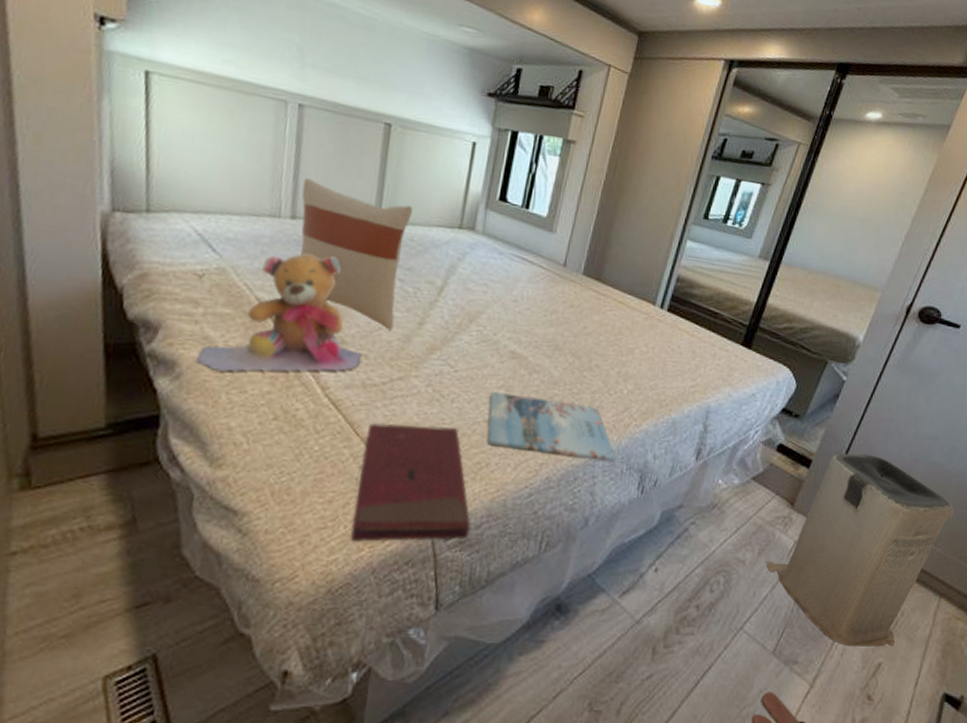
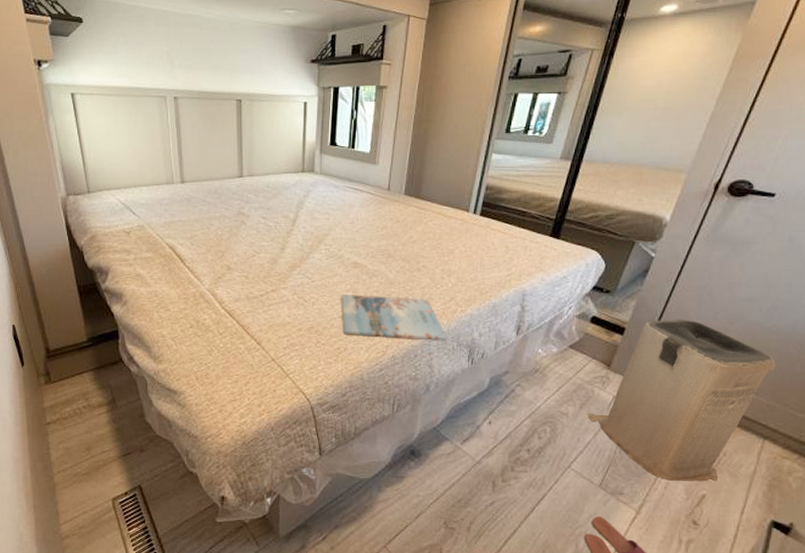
teddy bear: present [196,254,362,372] -> none [135,206,244,297]
pillow: present [301,178,413,331] -> none [185,152,265,256]
book: present [350,423,471,543] -> none [253,323,338,410]

